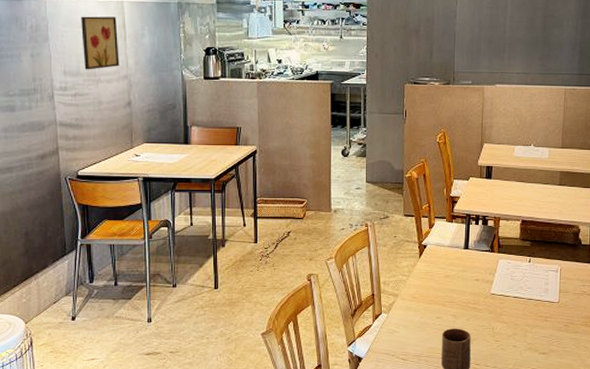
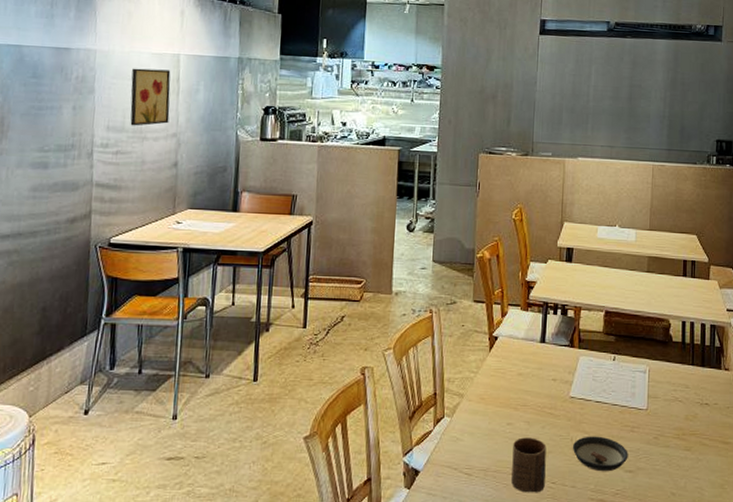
saucer: none [493,325,542,355] -> present [572,436,628,472]

